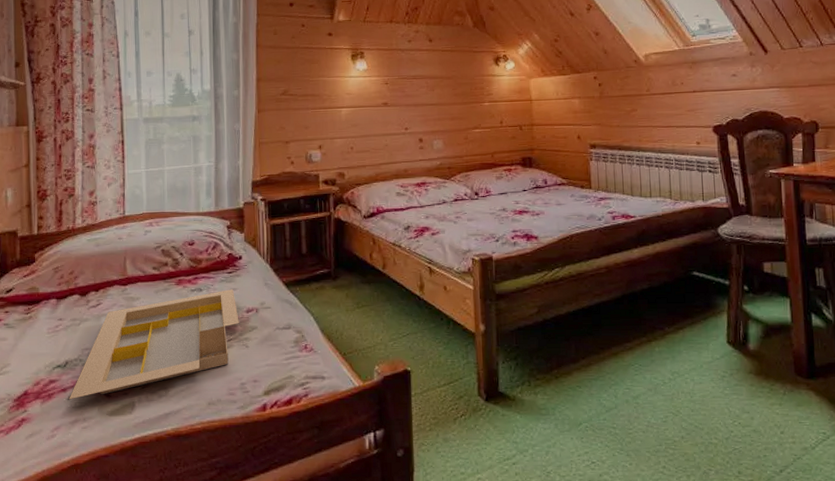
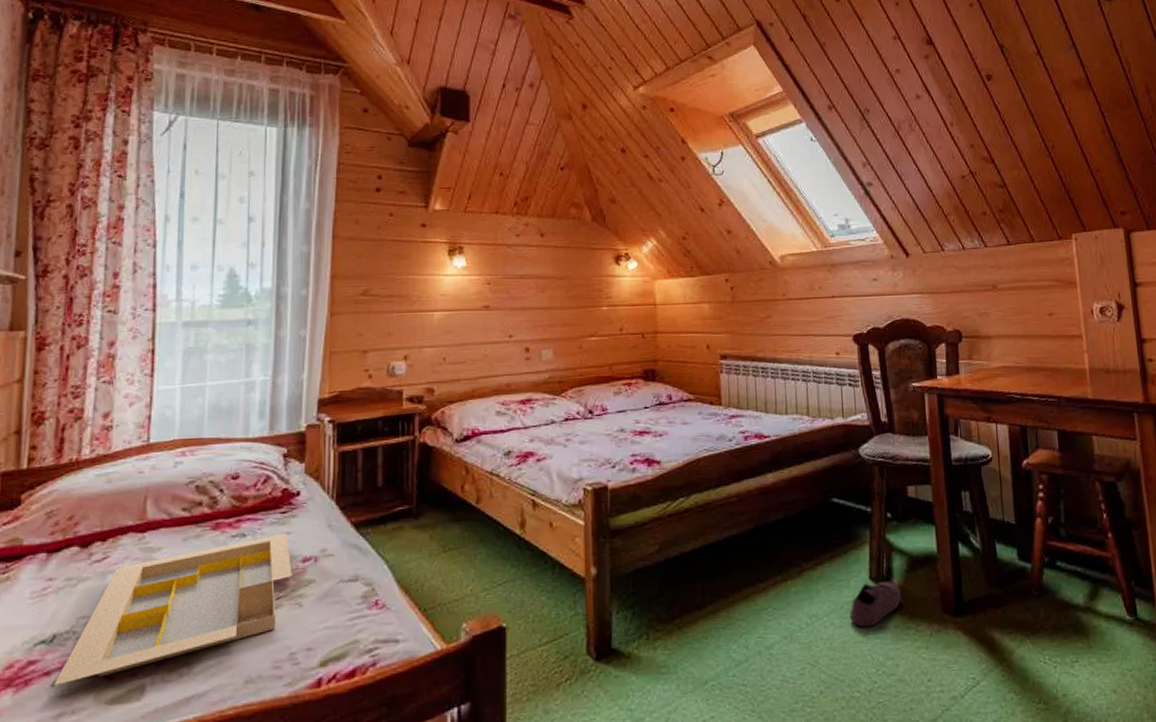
shoe: none [708,346,756,385] -> present [849,581,901,628]

